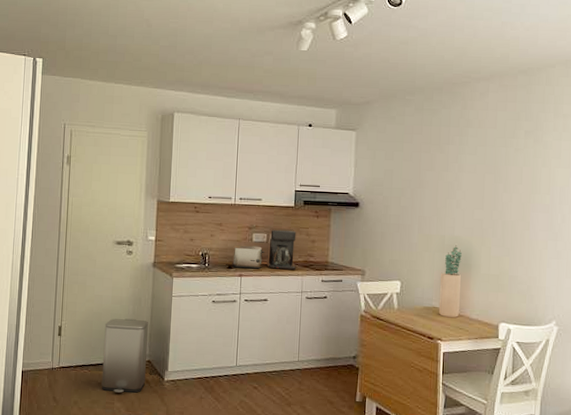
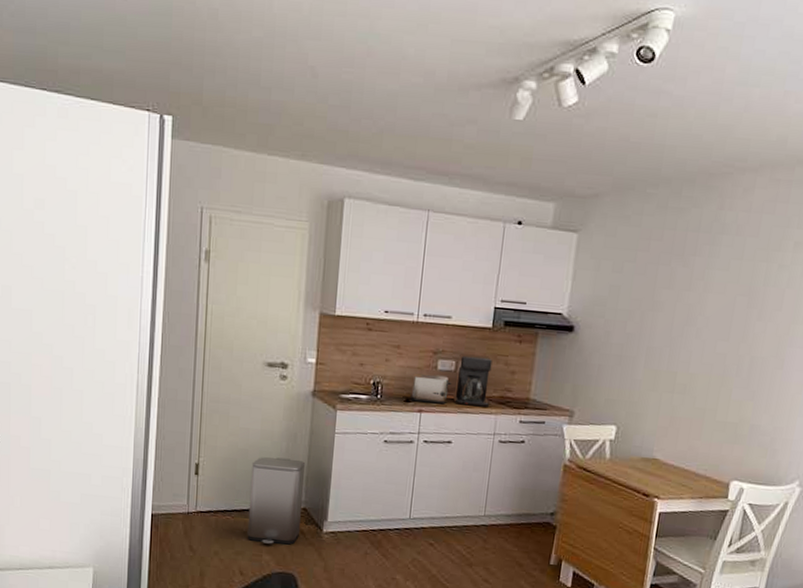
vase: present [438,245,462,318] -> none [658,384,696,473]

